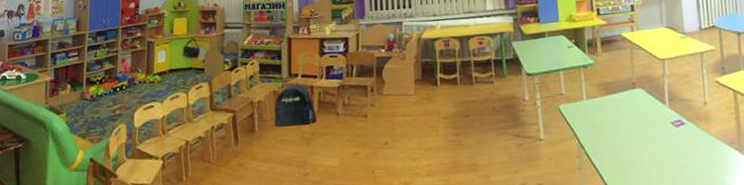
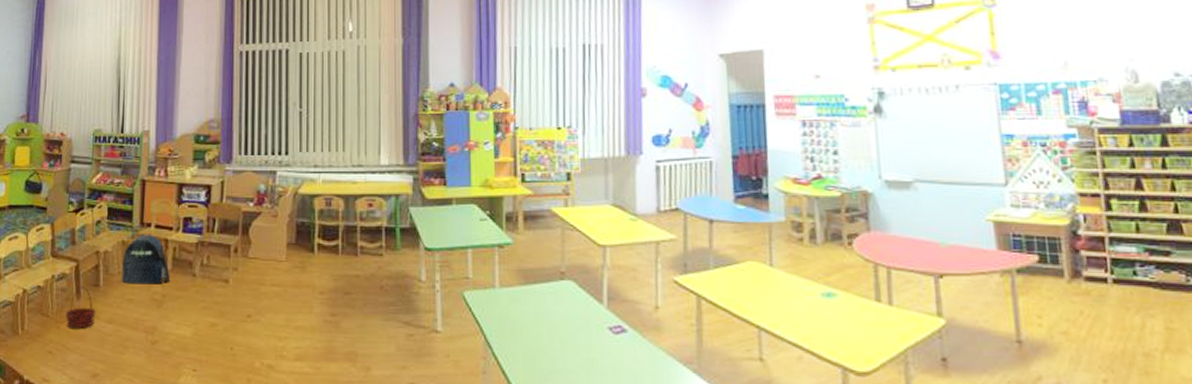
basket: none [226,133,253,170] -> present [66,286,96,328]

